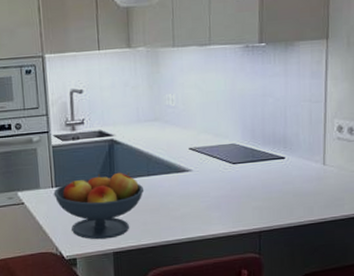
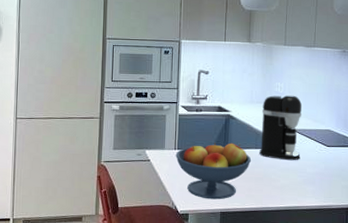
coffee maker: none [151,106,202,186] -> present [259,94,302,161]

